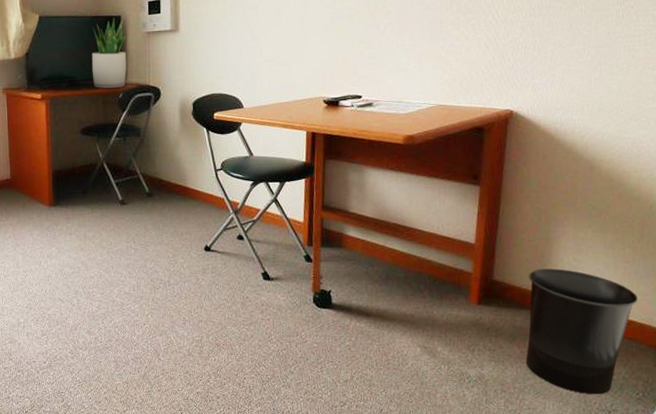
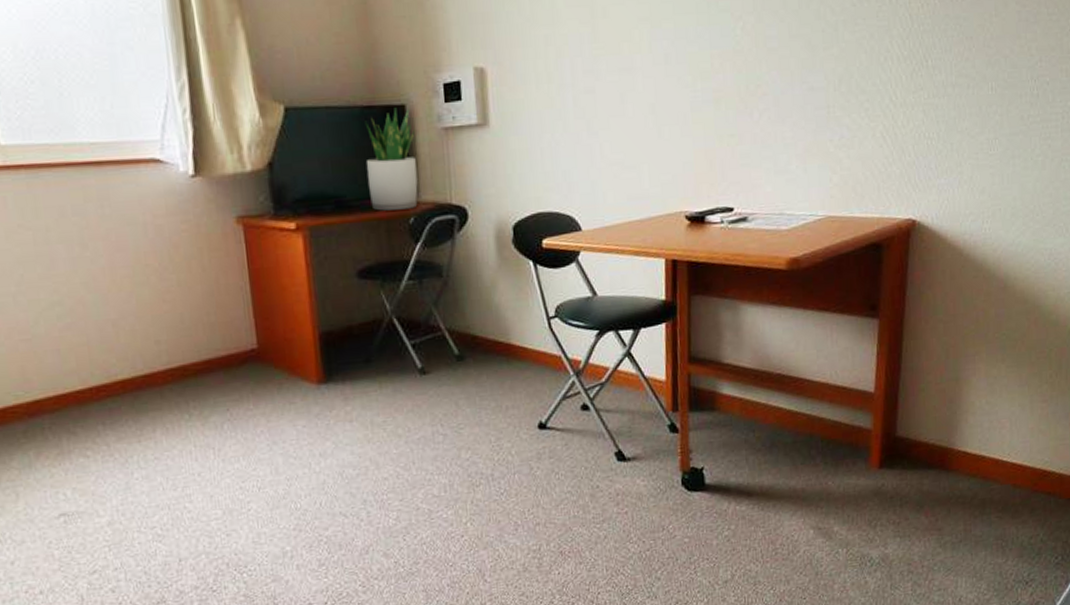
waste bin: present [525,268,639,395] -> none [934,415,1057,565]

